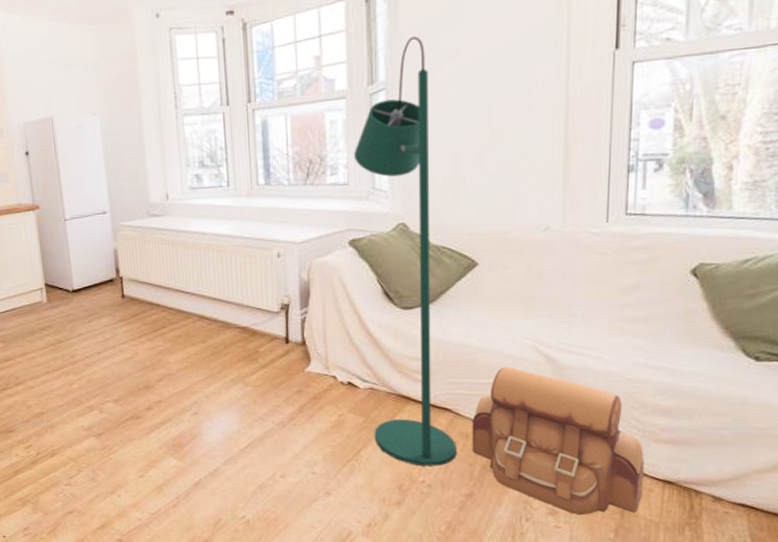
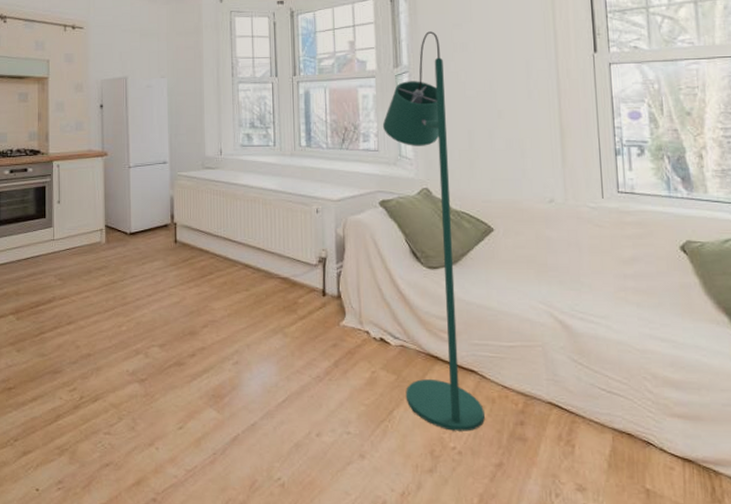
backpack: present [472,366,644,515] -> none [497,330,665,493]

